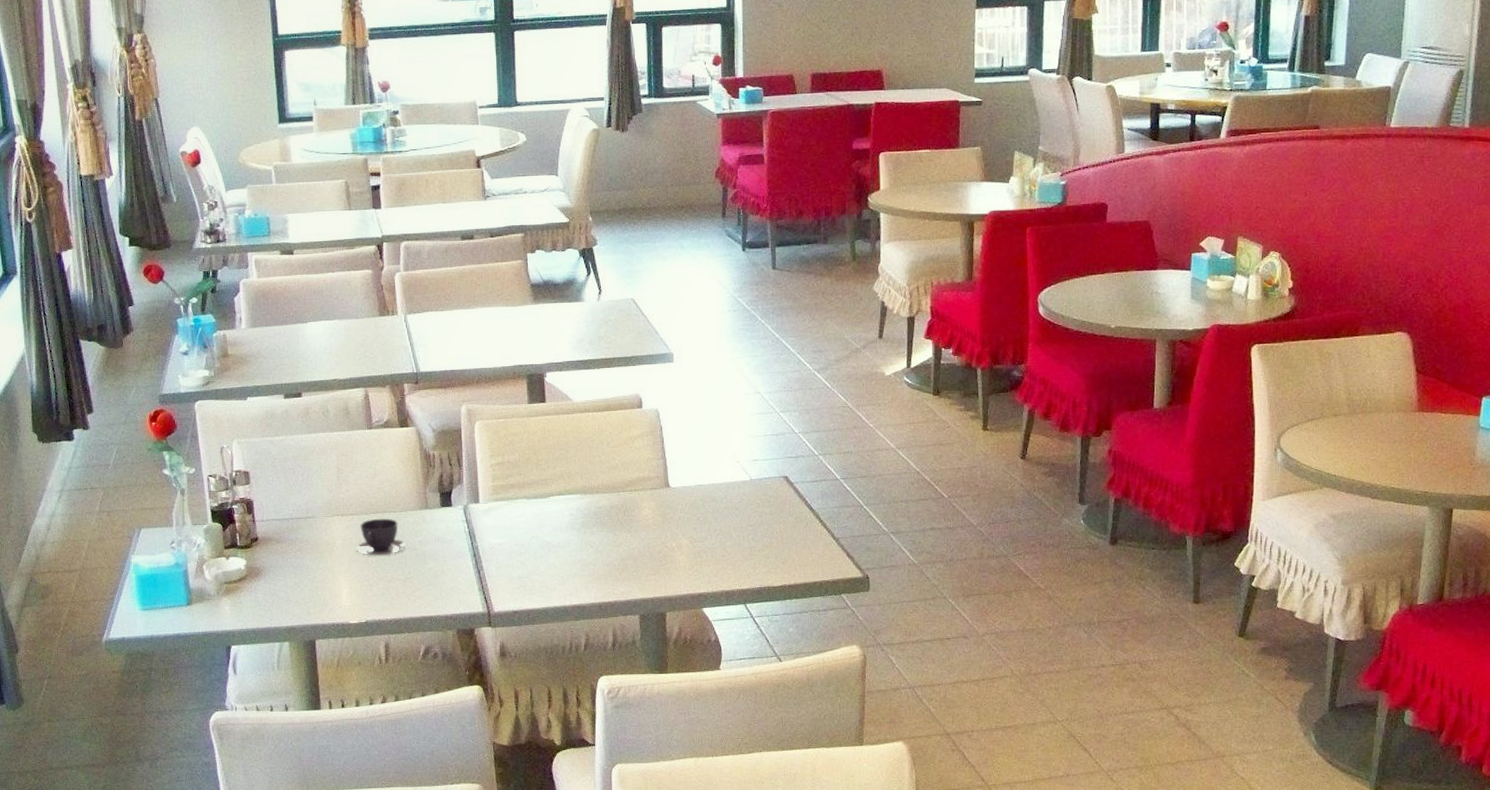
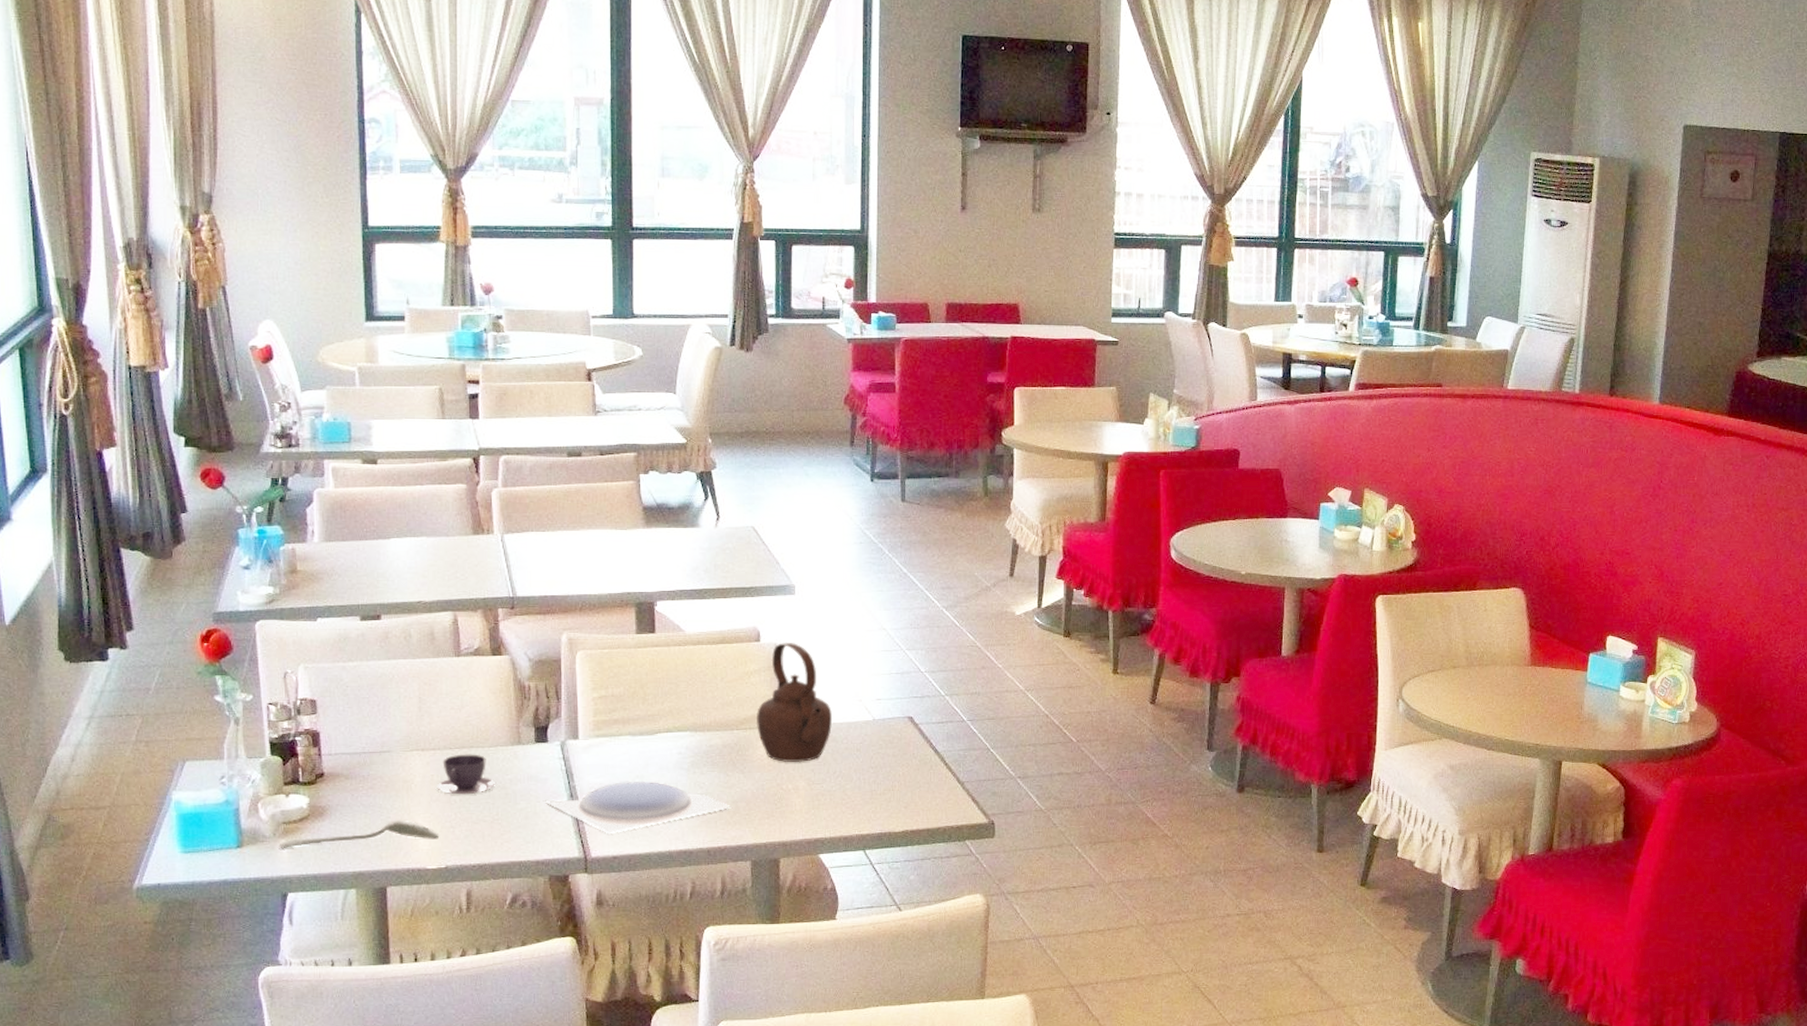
spoon: none [222,580,359,605] -> present [279,821,439,848]
plate: none [450,541,620,590] -> present [544,781,732,833]
teapot: none [641,408,711,521] -> present [757,643,832,762]

